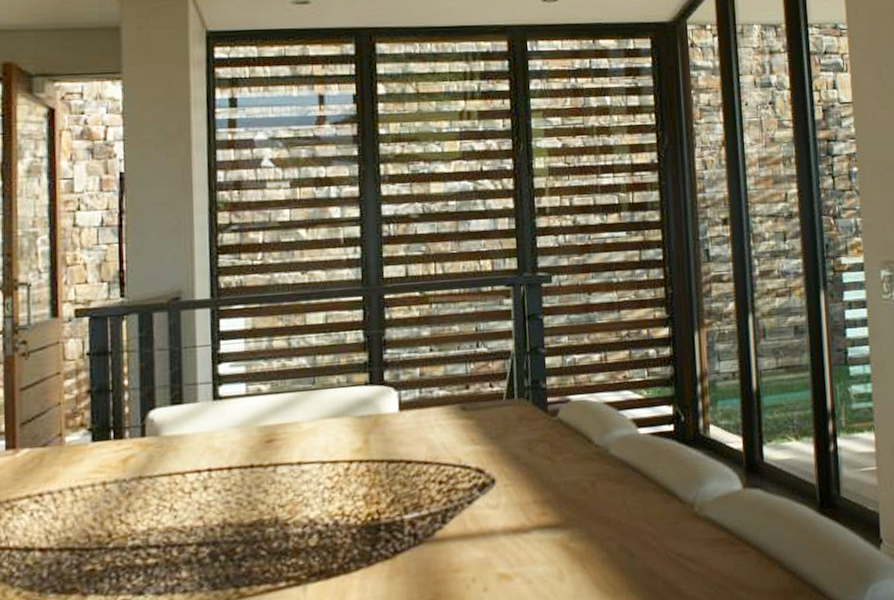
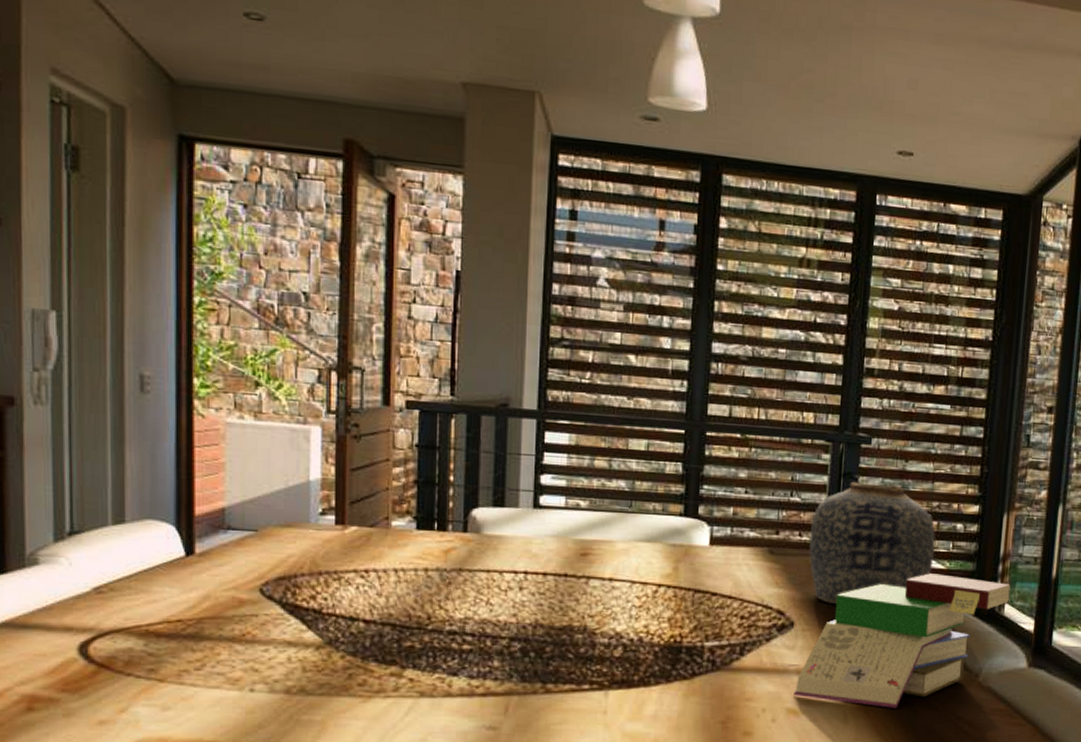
vase: none [501,319,631,453] -> present [809,481,936,604]
book: none [503,403,713,559] -> present [793,573,1011,708]

